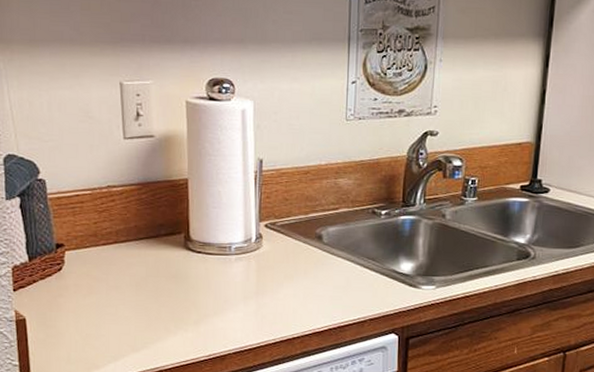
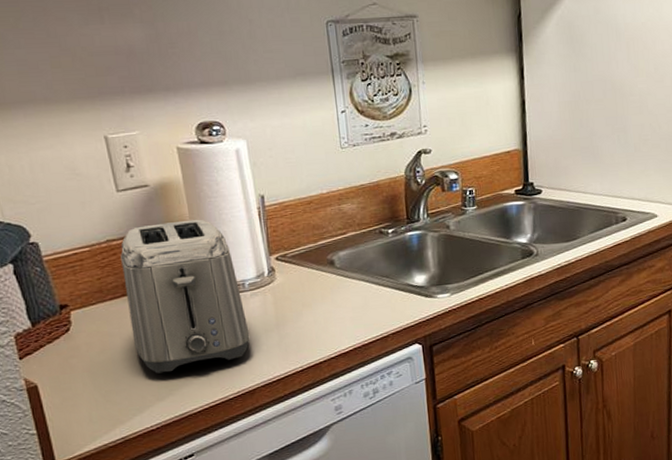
toaster: none [118,175,229,325] -> present [120,219,250,374]

